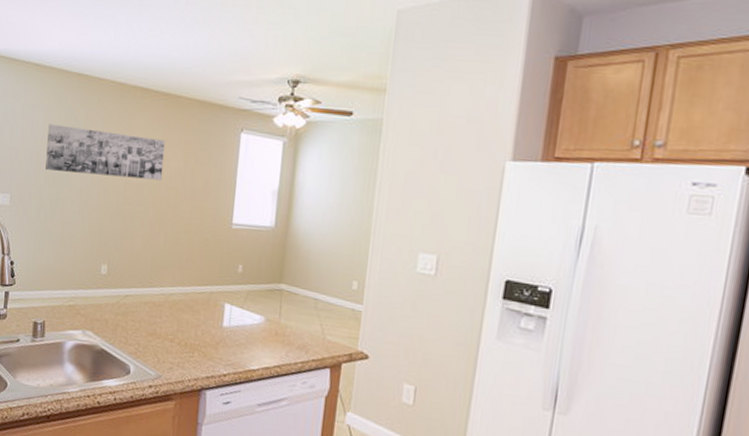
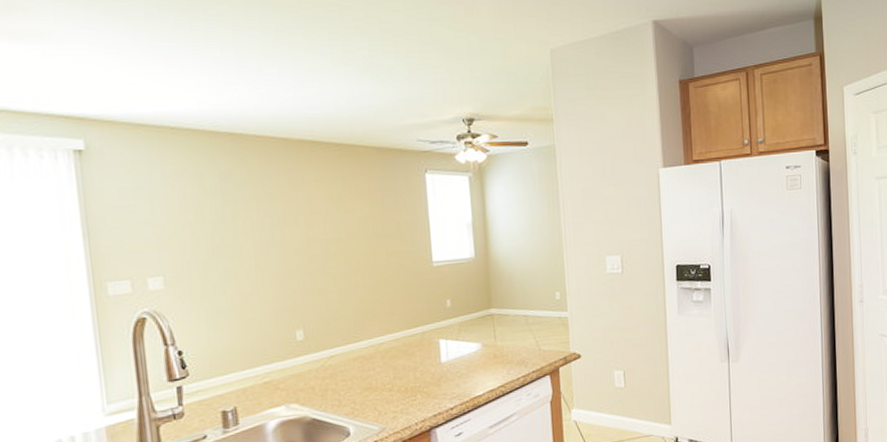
wall art: present [45,124,166,181] -> none [200,190,350,242]

